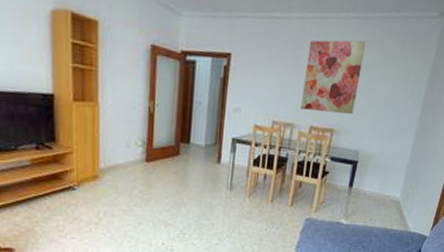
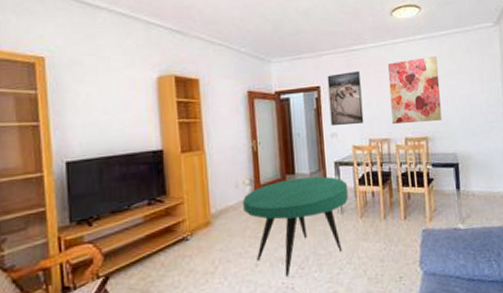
coffee table: none [133,147,242,239] -> present [243,176,349,278]
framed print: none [235,42,278,103] -> present [327,71,364,126]

